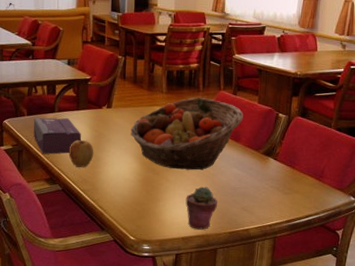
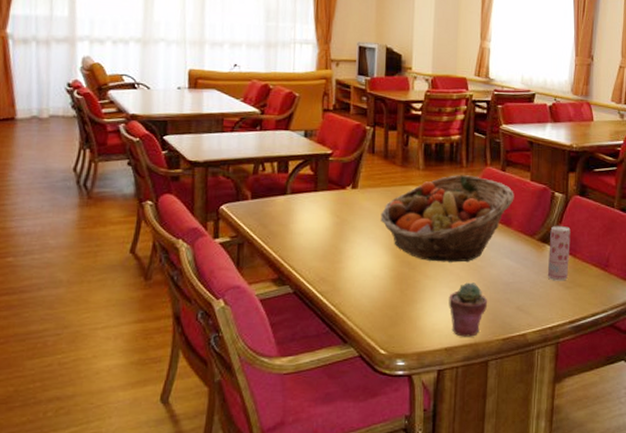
tissue box: present [33,117,81,154] -> none [258,200,319,247]
apple: present [68,140,94,167] -> none [303,229,335,263]
beverage can: none [269,141,291,188] -> present [547,225,571,281]

